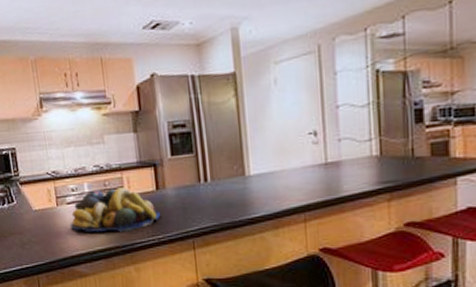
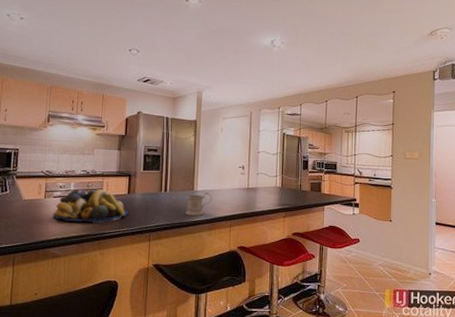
mug: none [237,176,274,211] -> present [186,192,212,216]

